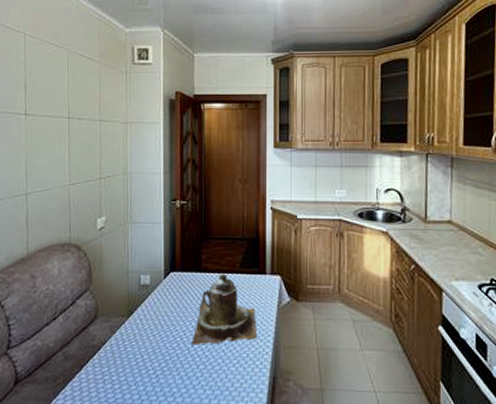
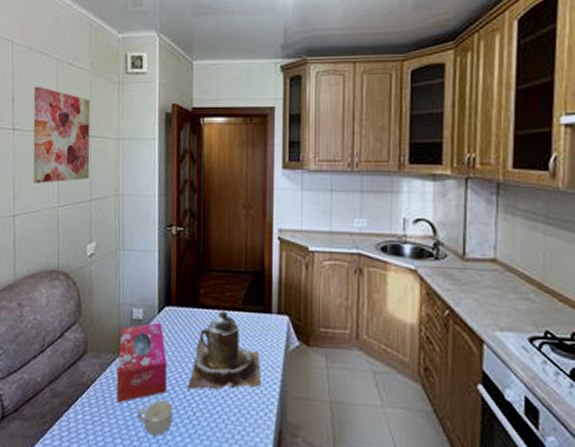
wall art: none [45,75,100,164] -> present [33,86,91,183]
tissue box: none [126,287,173,362] -> present [116,322,167,403]
cup: none [145,356,178,389] -> present [136,399,173,436]

